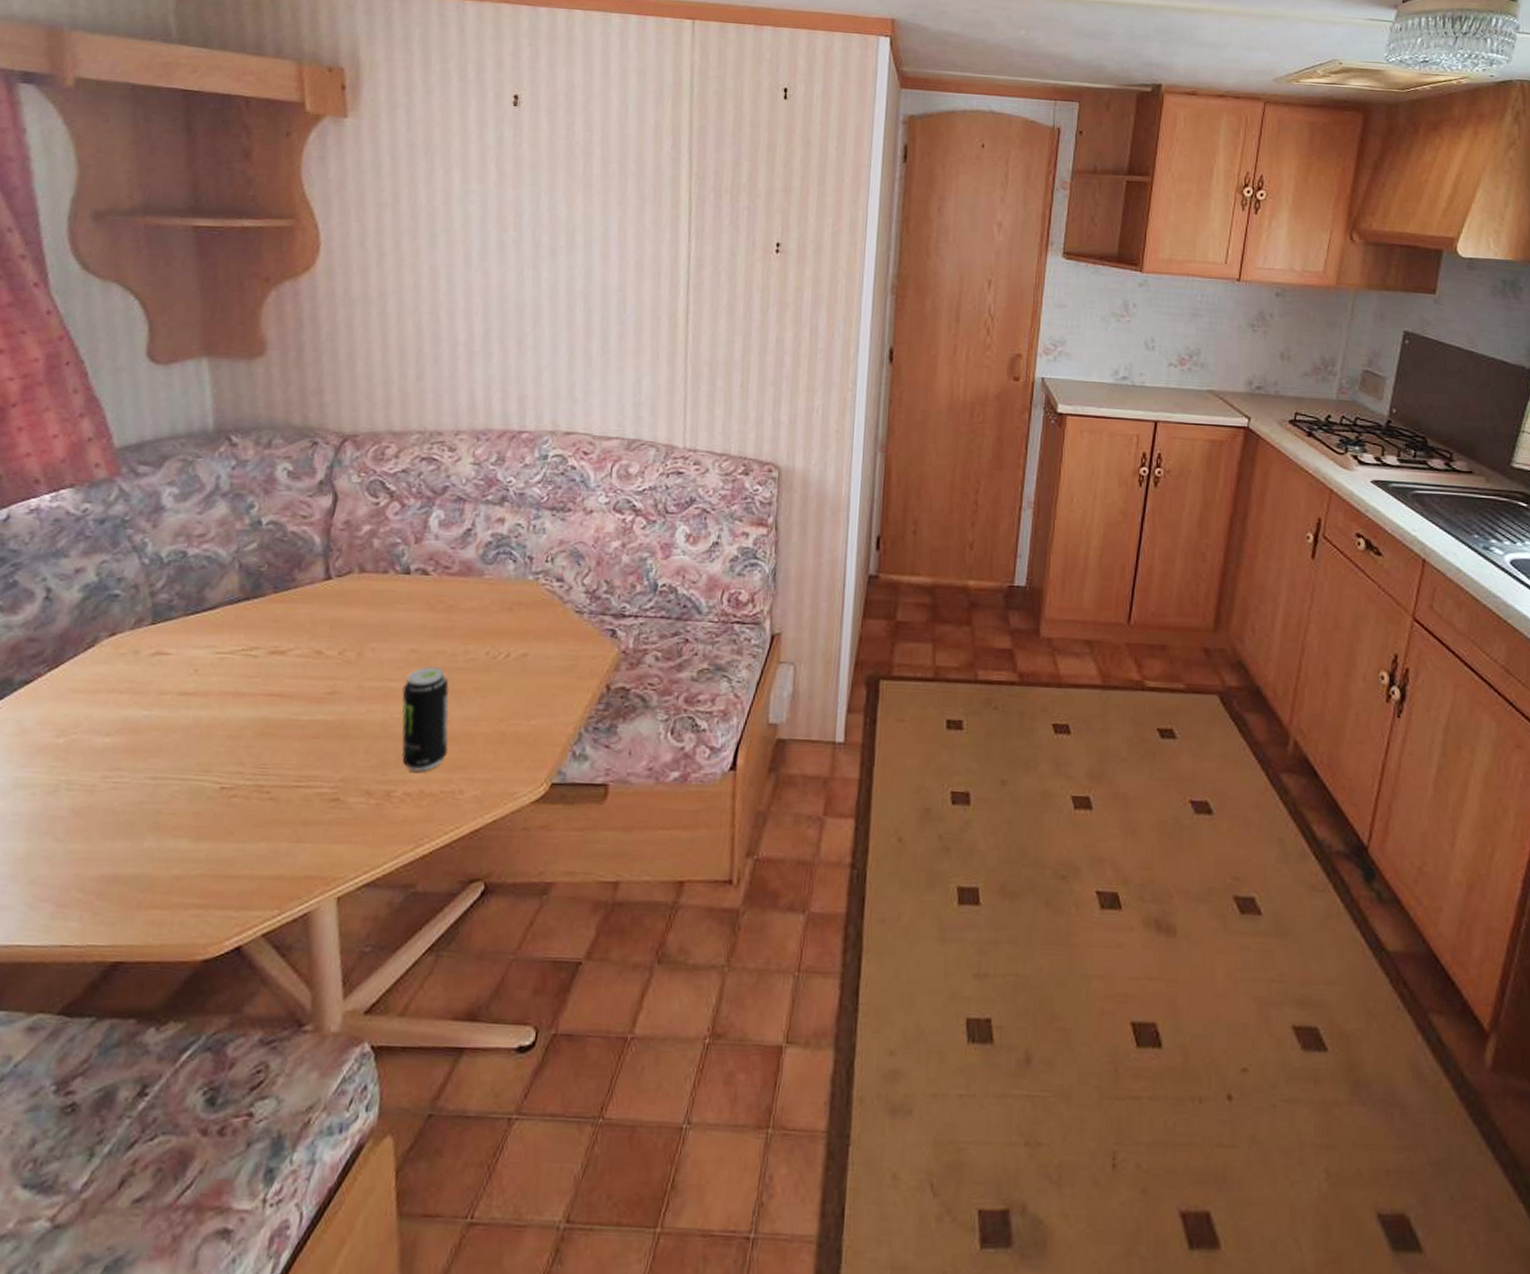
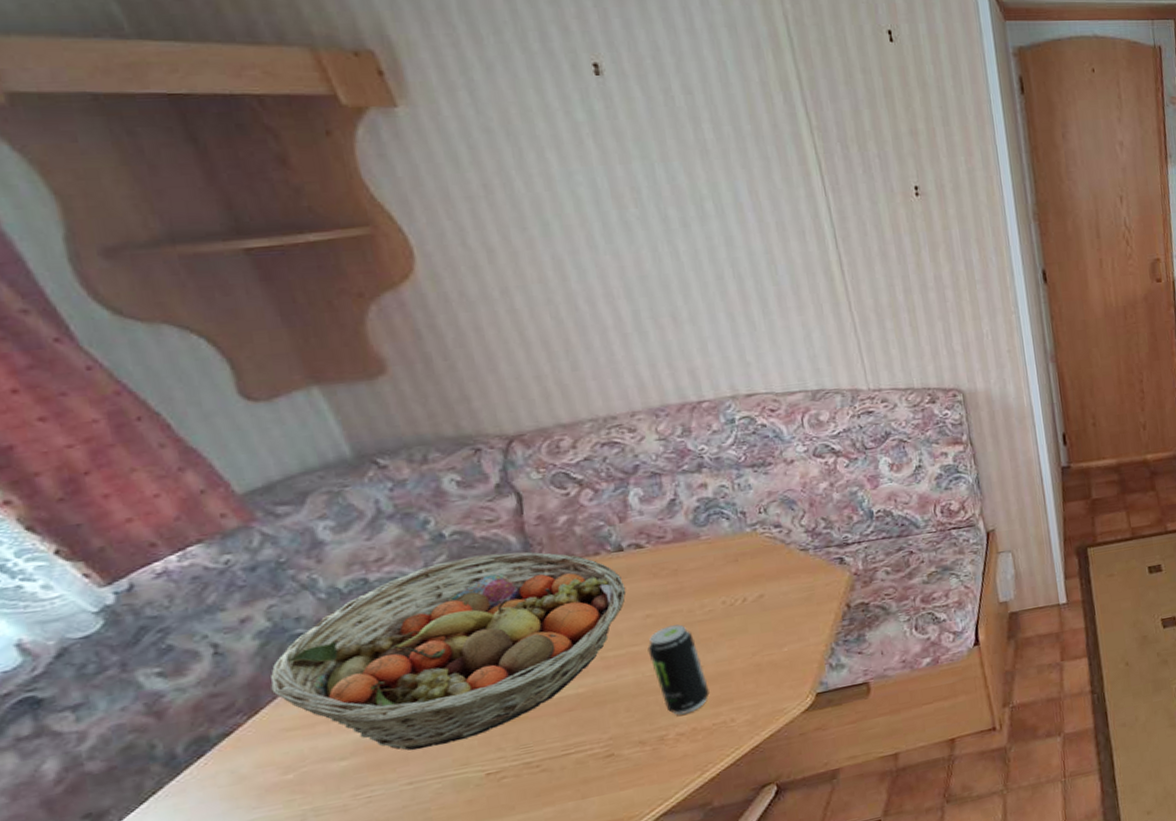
fruit basket: none [76,549,401,744] -> present [271,551,627,750]

